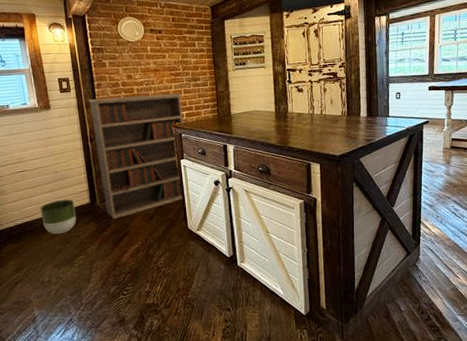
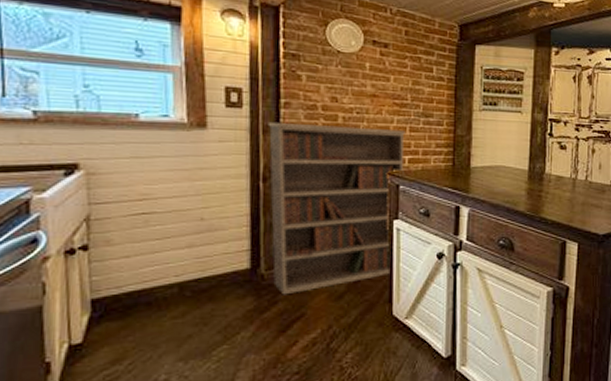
planter: present [40,199,76,234] -> none [167,261,225,311]

